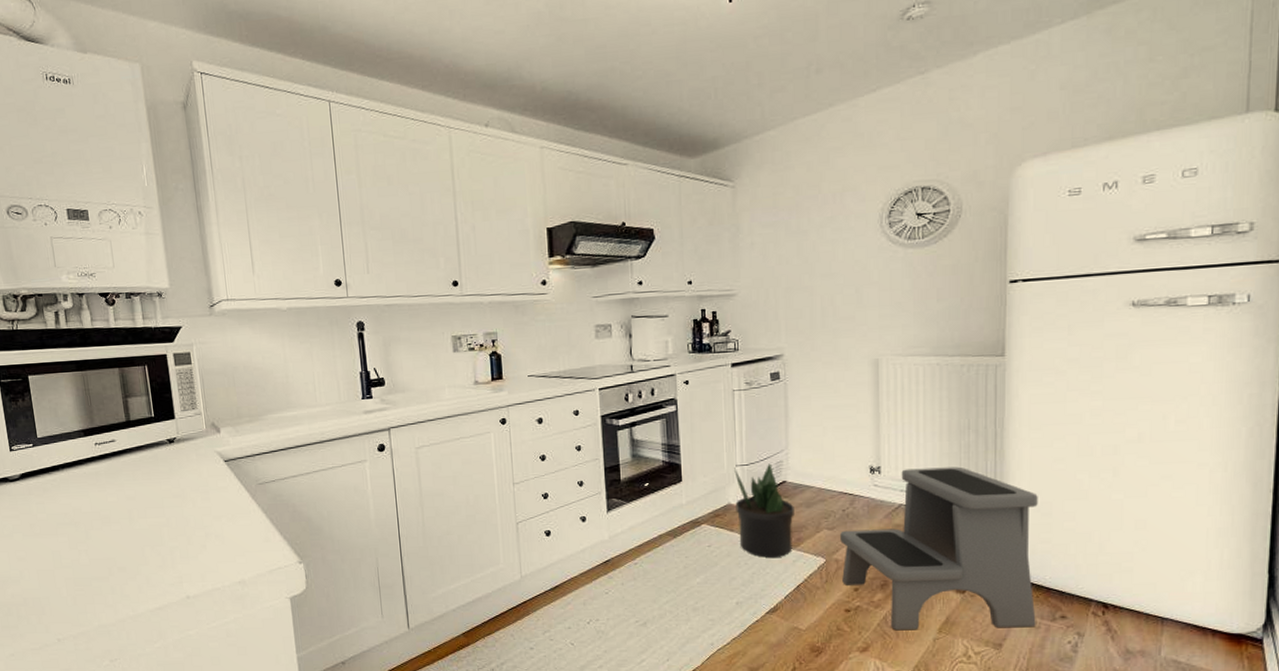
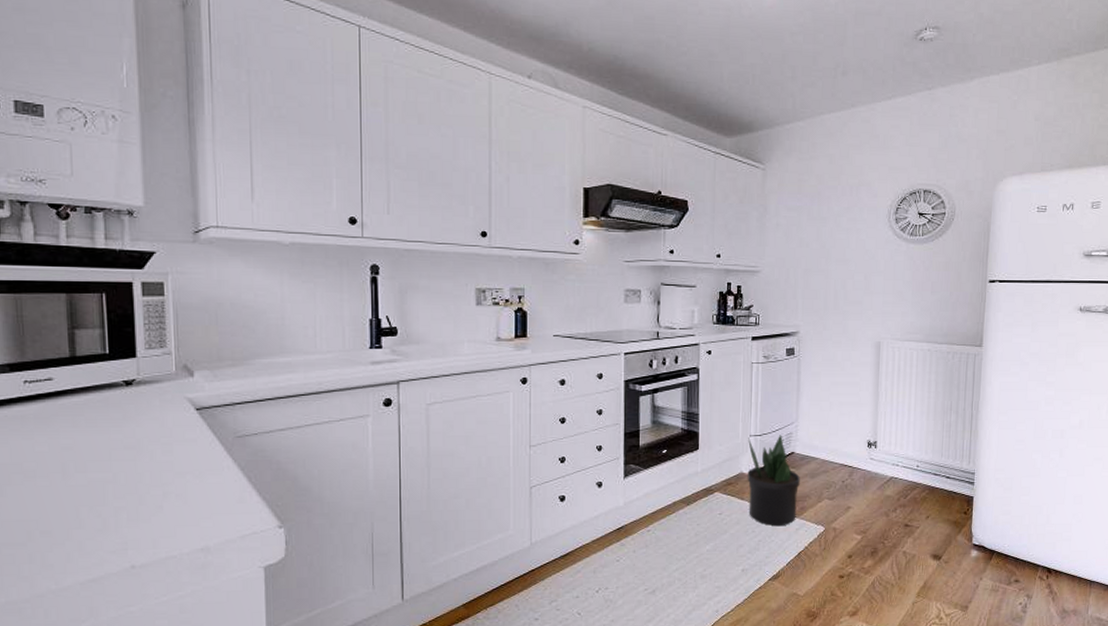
step stool: present [840,467,1038,631] -> none [838,444,1002,595]

